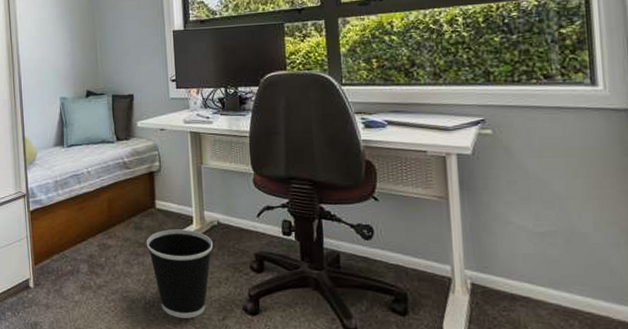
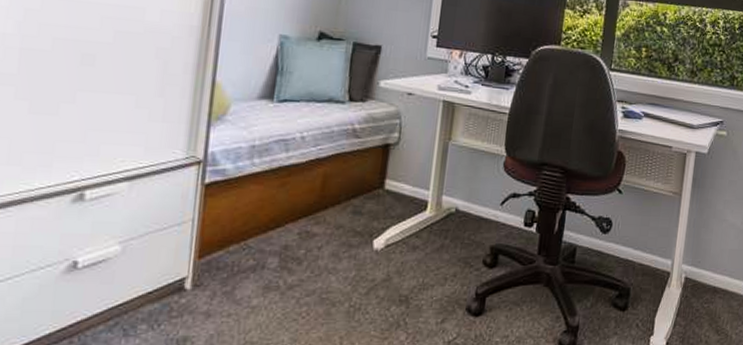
wastebasket: present [146,229,213,318] -> none [363,215,446,323]

